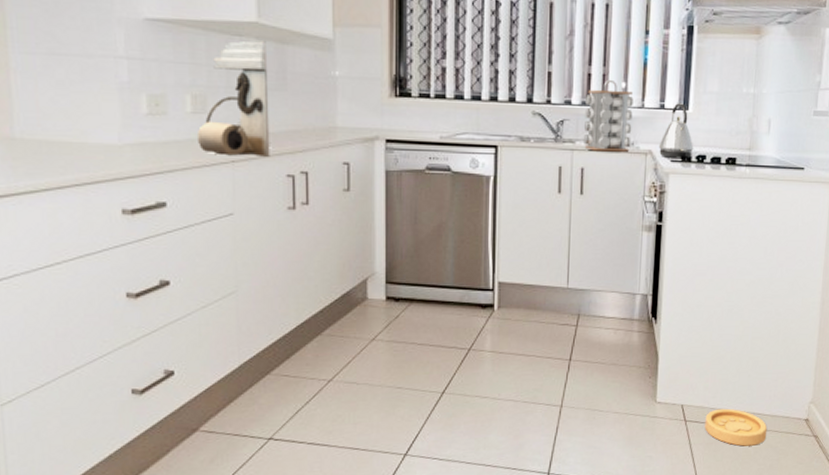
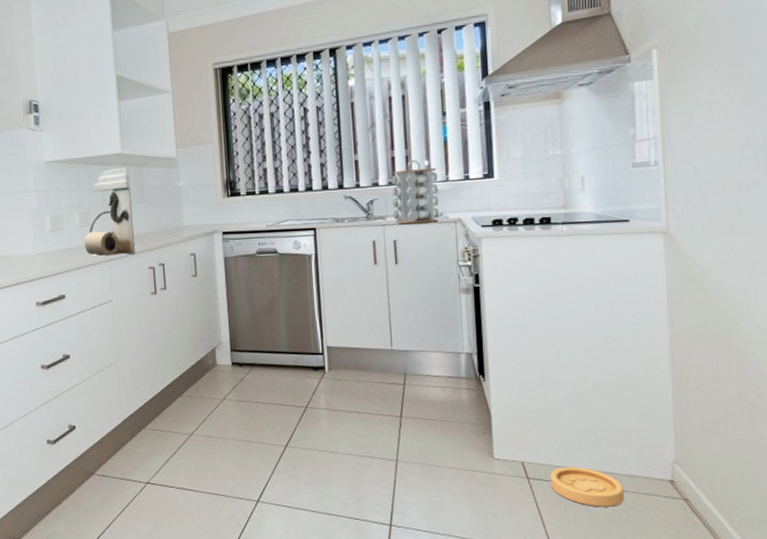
kettle: present [658,103,694,159] -> none [467,172,504,224]

